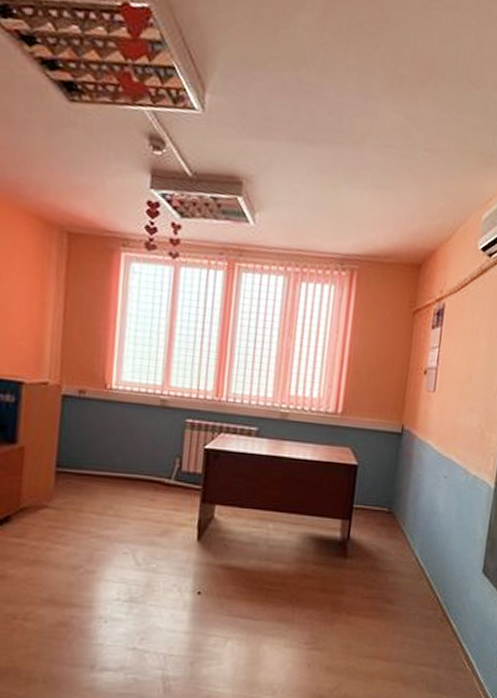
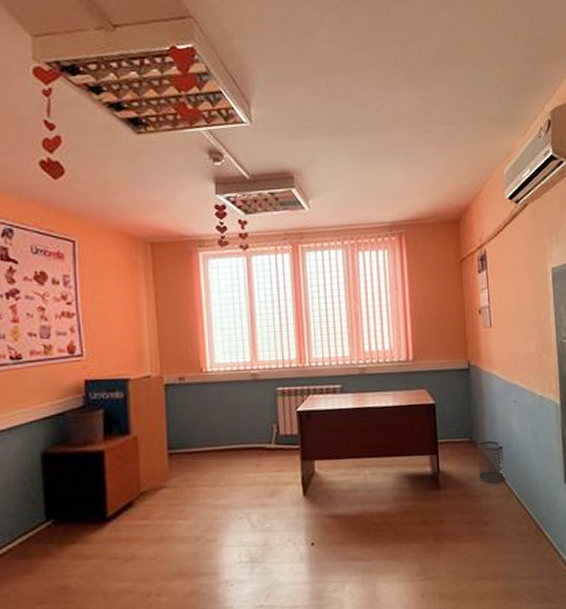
wastebasket: none [391,514,424,562] -> present [477,440,505,484]

